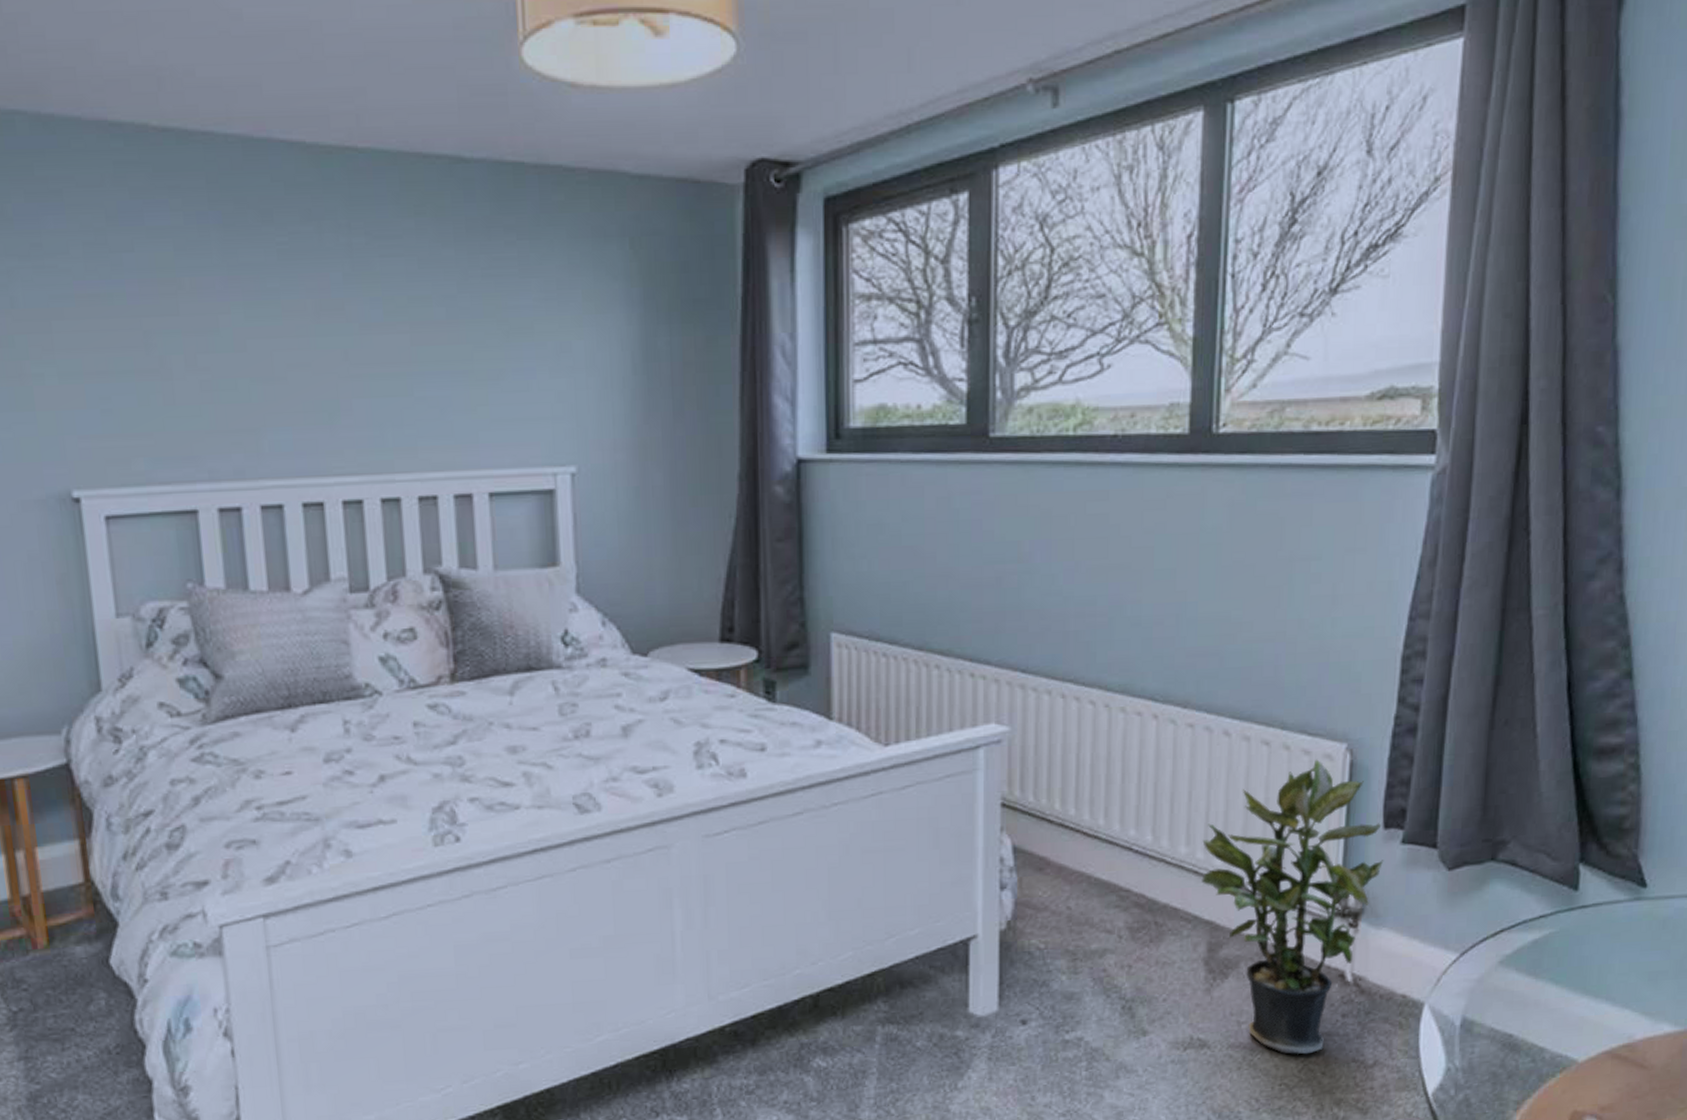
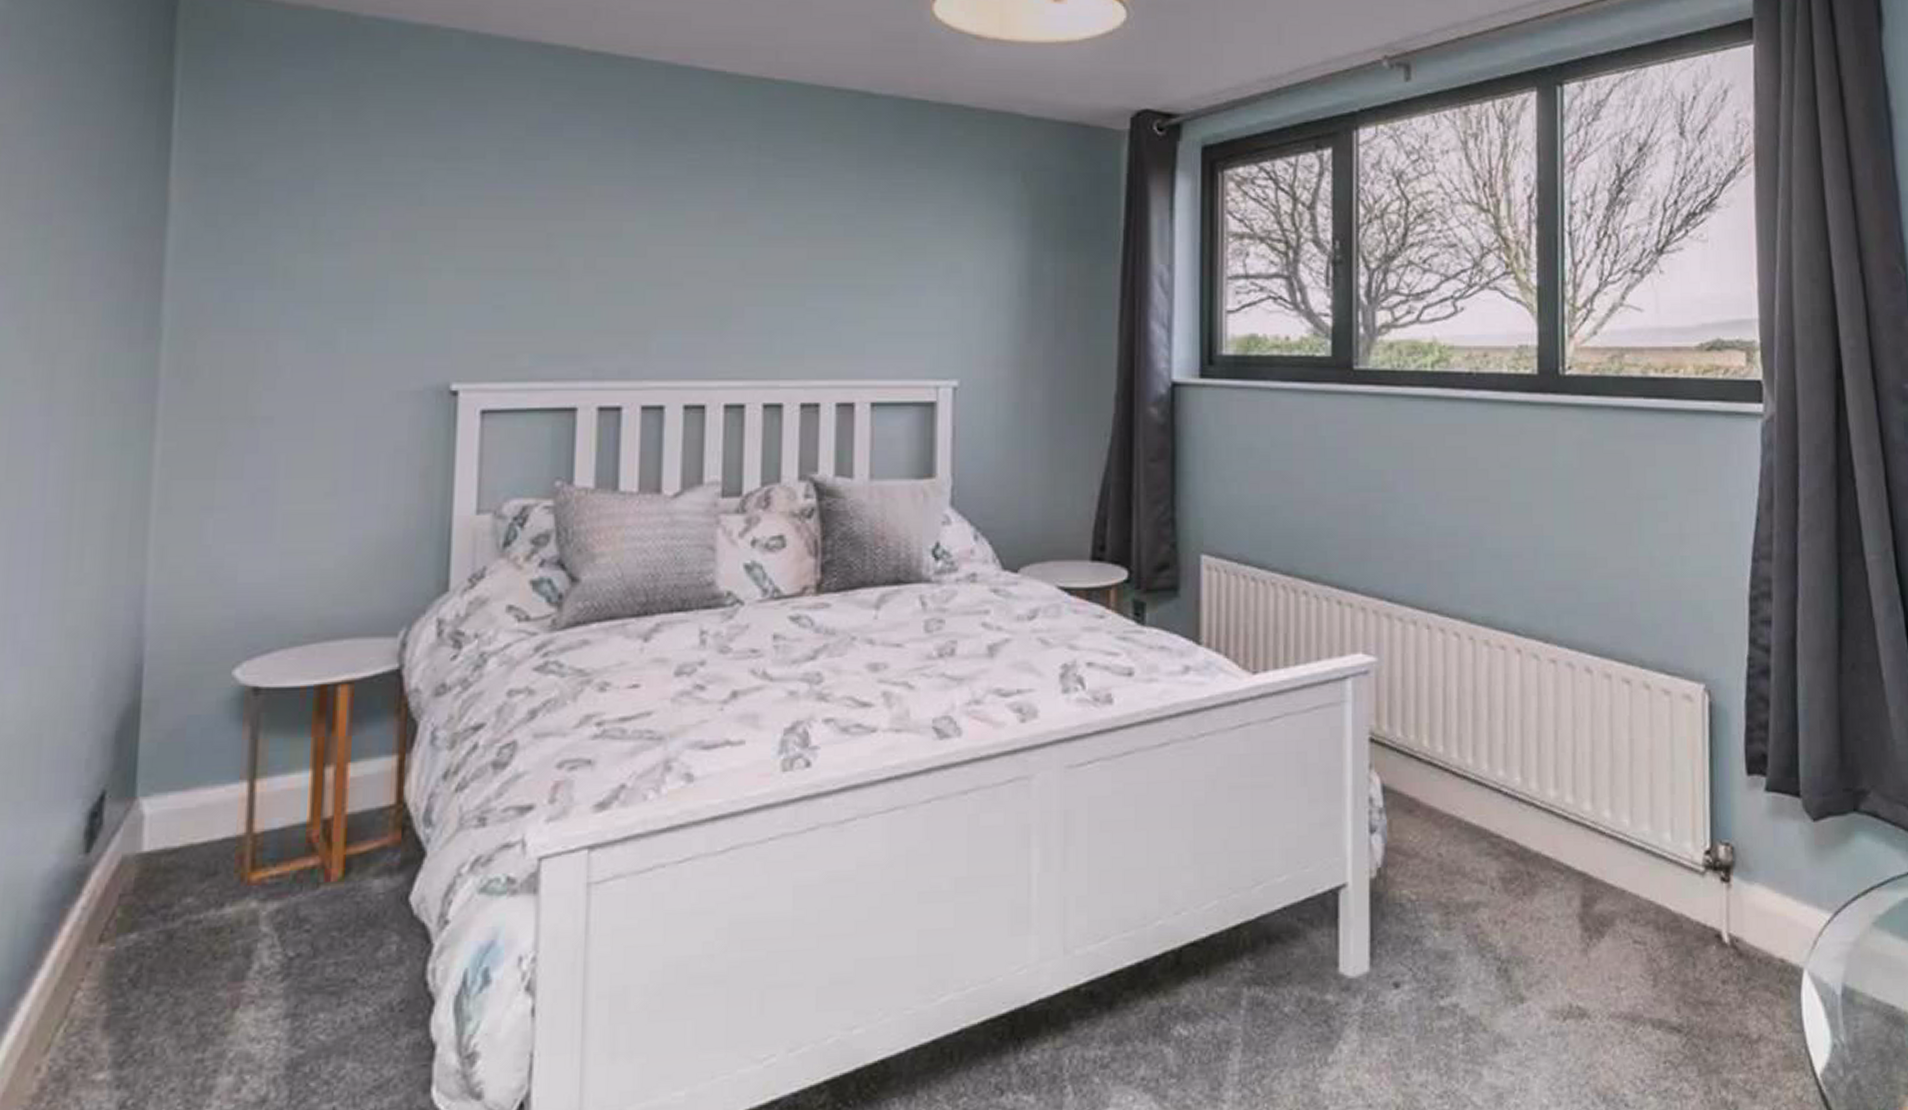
potted plant: present [1201,759,1384,1055] -> none [1570,699,1750,1027]

